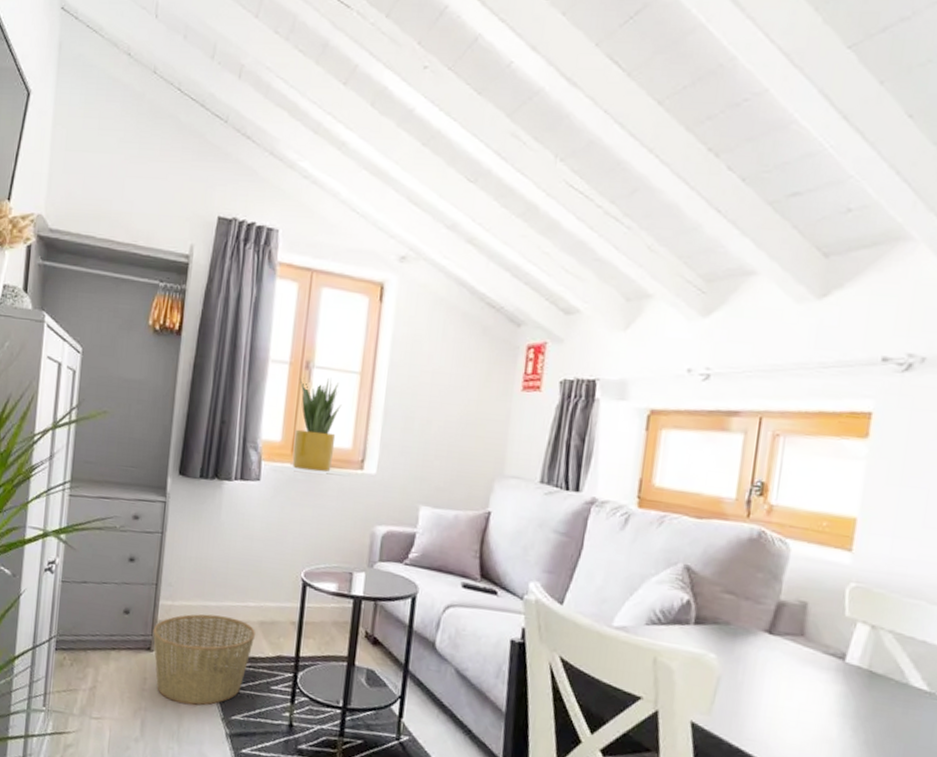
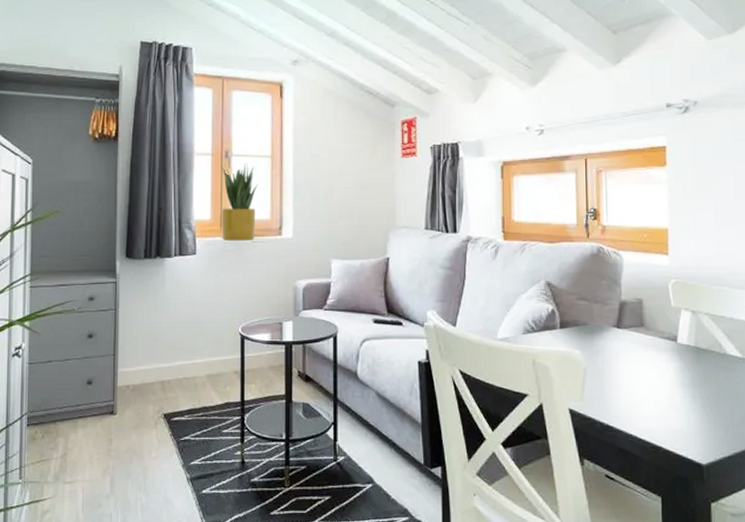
basket: present [153,614,255,705] -> none [114,375,204,457]

